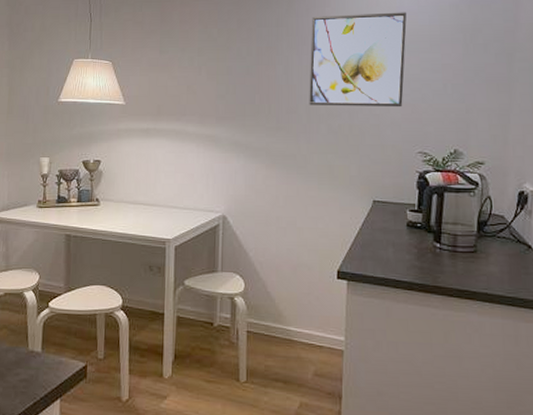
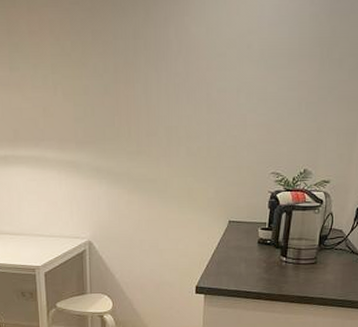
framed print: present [309,12,407,107] -> none [168,22,266,128]

